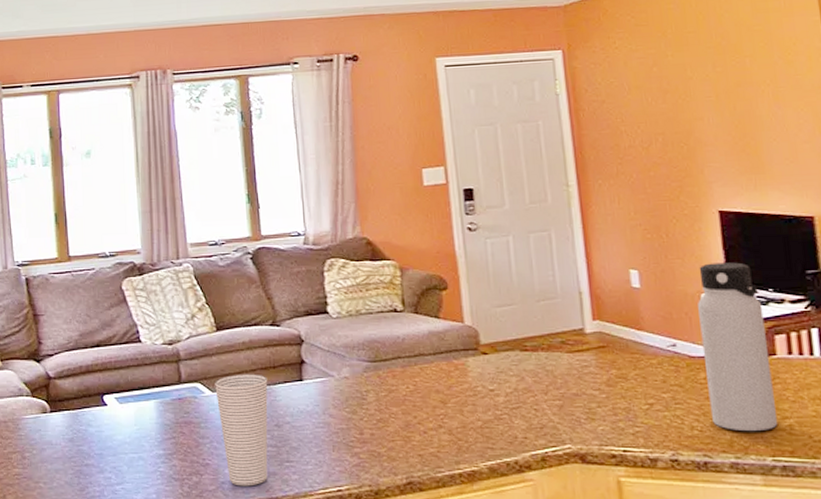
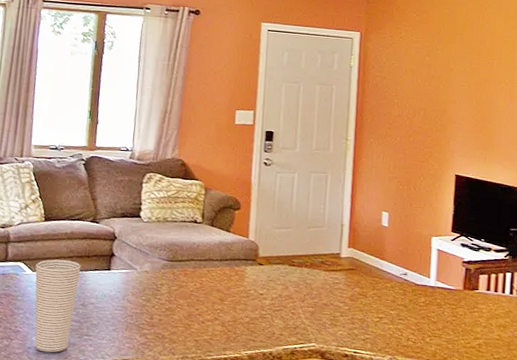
water bottle: present [698,262,778,432] -> none [423,214,475,347]

